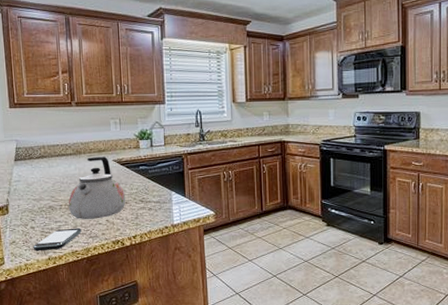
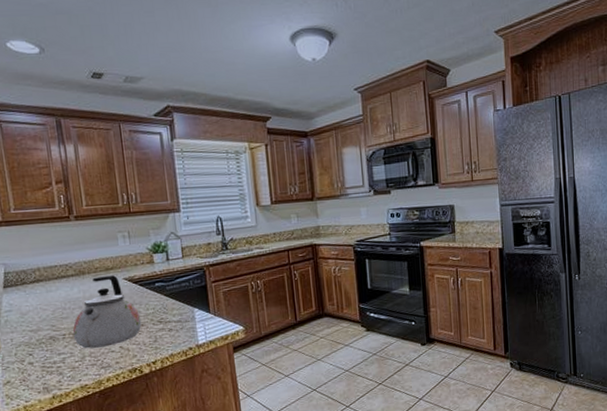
smartphone: present [33,228,82,251] -> none [32,358,91,390]

